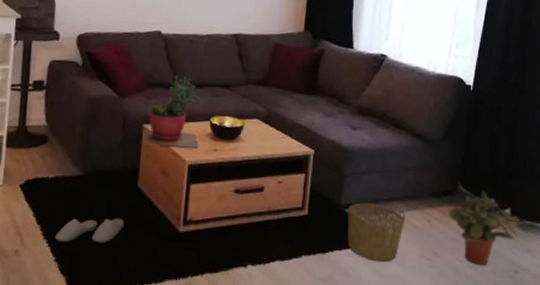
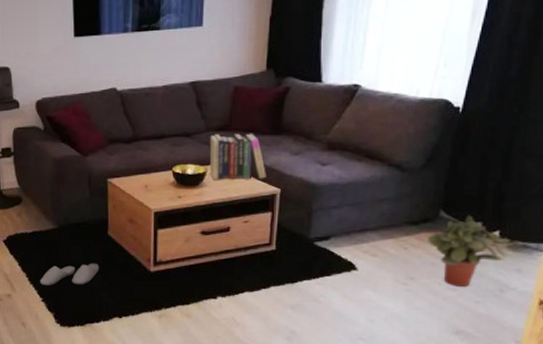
succulent plant: present [143,75,200,149] -> none [109,129,162,198]
books: none [247,88,301,138] -> present [210,133,266,180]
basket: present [347,202,406,262] -> none [317,235,380,288]

